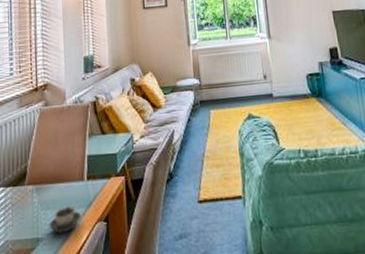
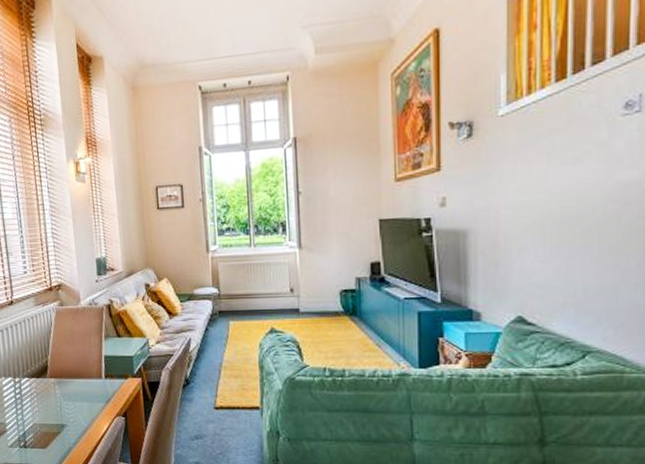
cup: present [49,205,82,234] -> none [71,399,101,423]

